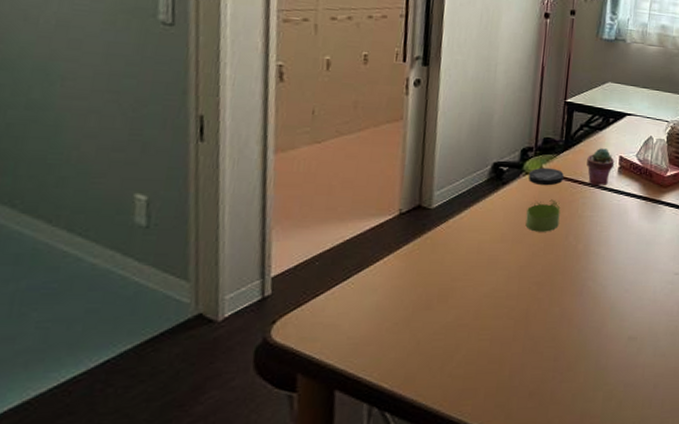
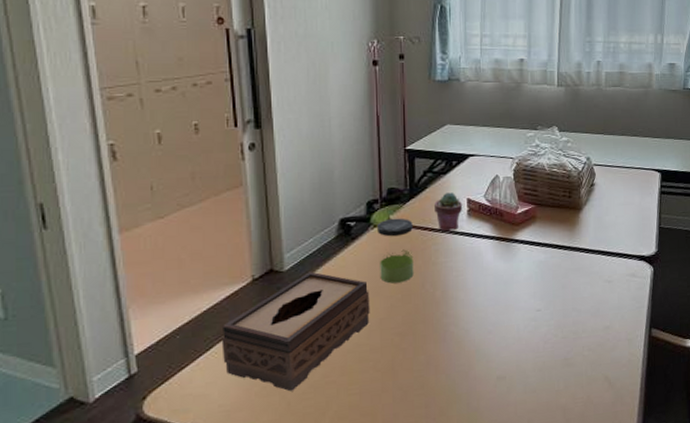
tissue box: none [359,212,513,331] -> present [221,271,370,392]

